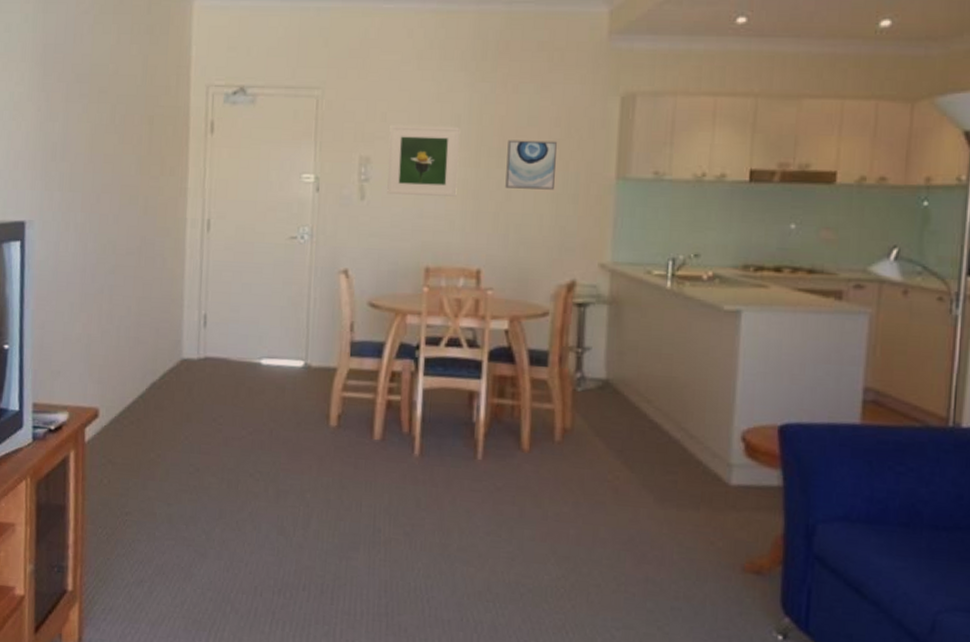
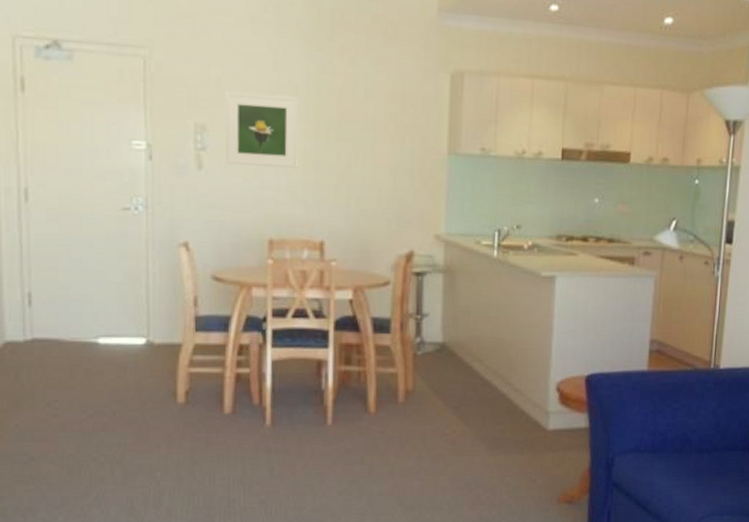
wall art: present [505,140,557,190] -> none [345,112,393,163]

